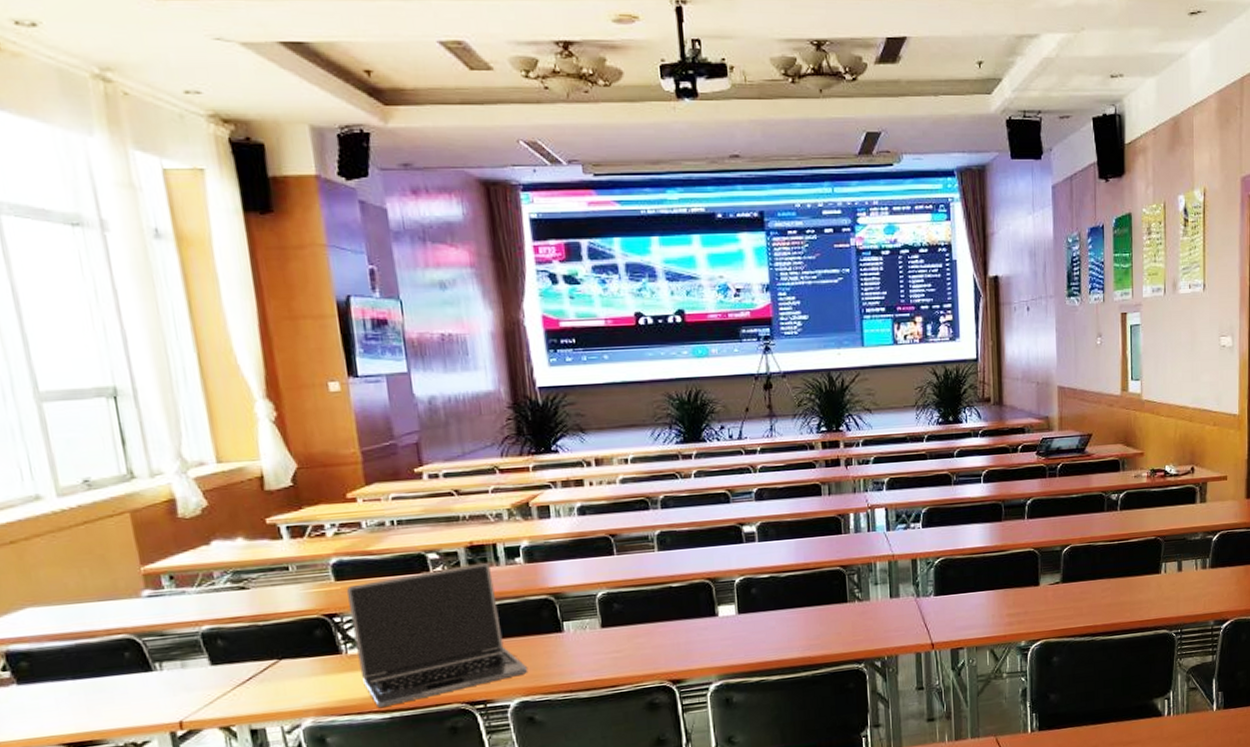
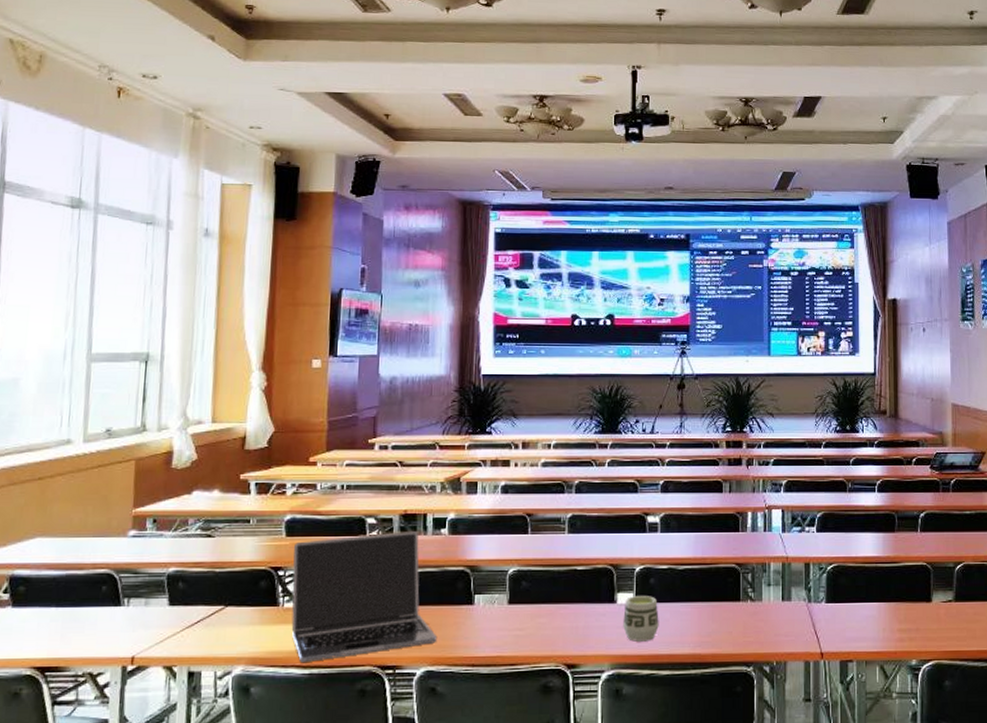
cup: none [726,606,765,652] -> present [623,596,659,642]

